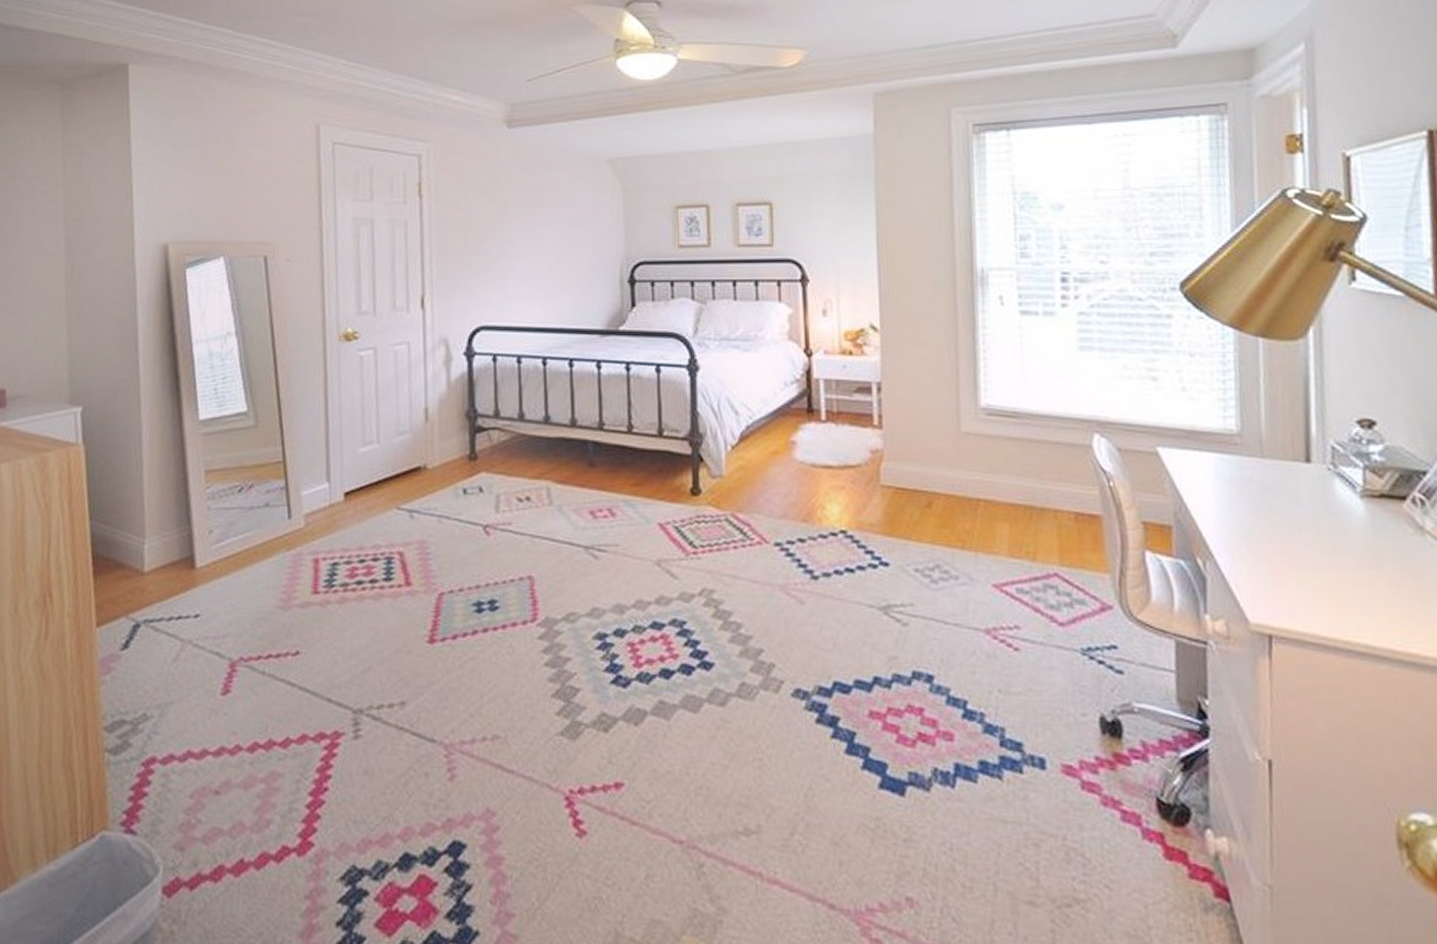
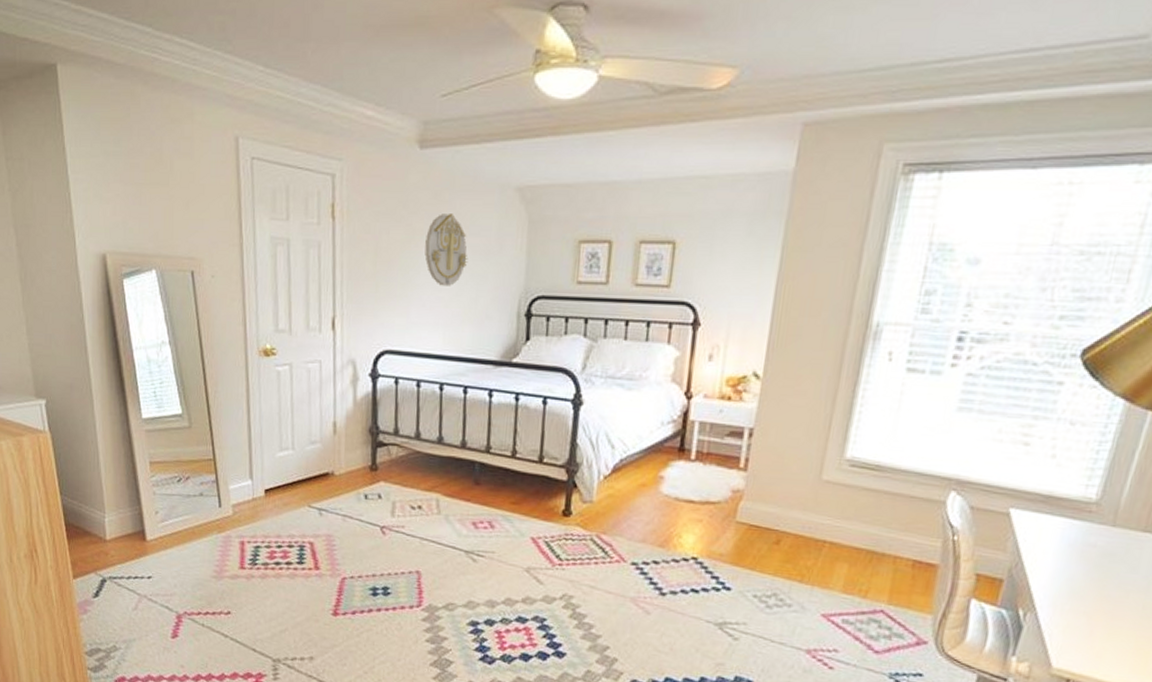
wall decoration: none [518,187,564,257] -> present [425,214,468,286]

